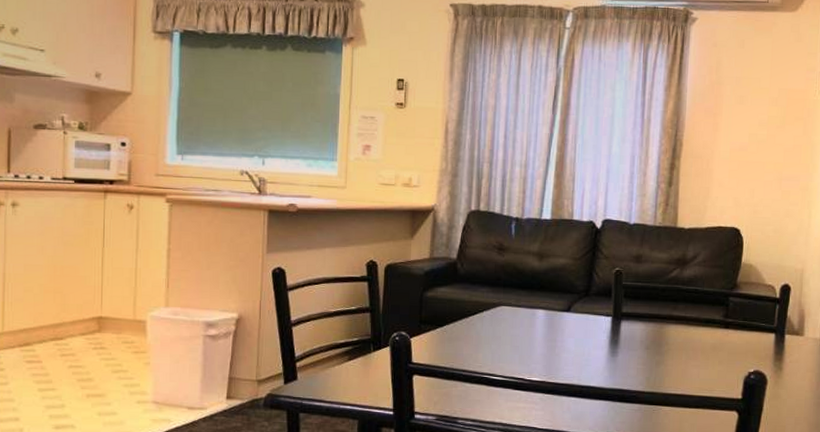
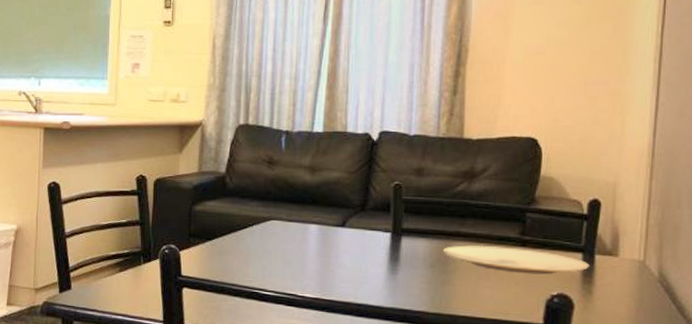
plate: none [658,328,780,354] -> present [443,245,589,275]

